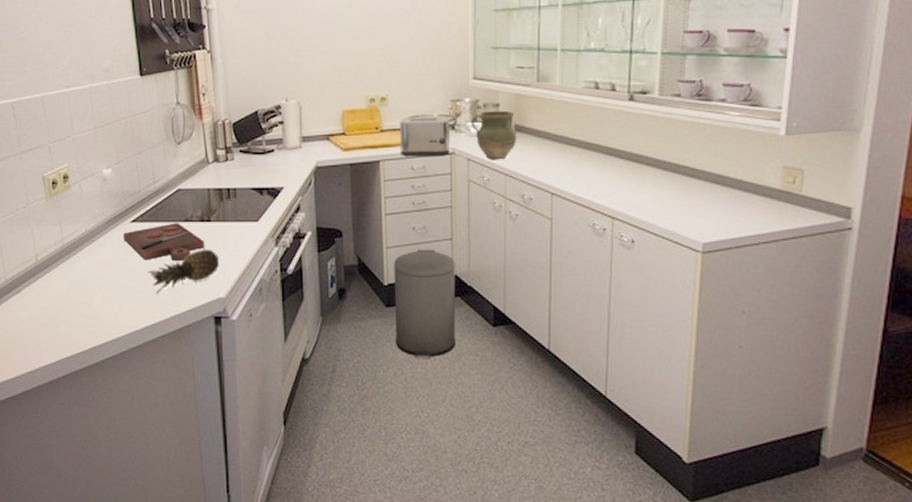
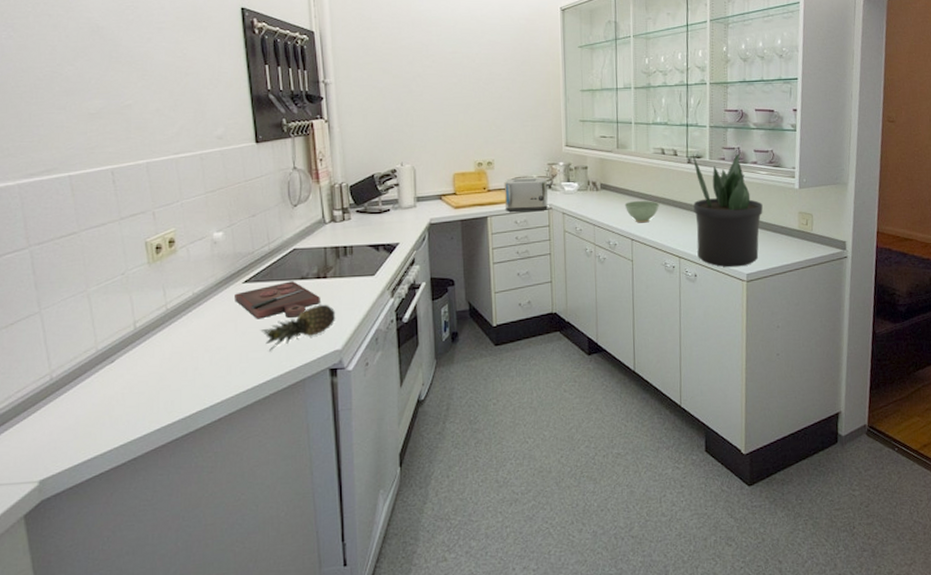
pedal bin: present [394,249,456,359] -> none [501,291,556,390]
ceramic jug: present [471,110,516,160] -> none [565,172,602,213]
bowl: none [544,146,590,174] -> present [624,200,660,223]
planter: none [634,88,731,234] -> present [692,153,763,267]

